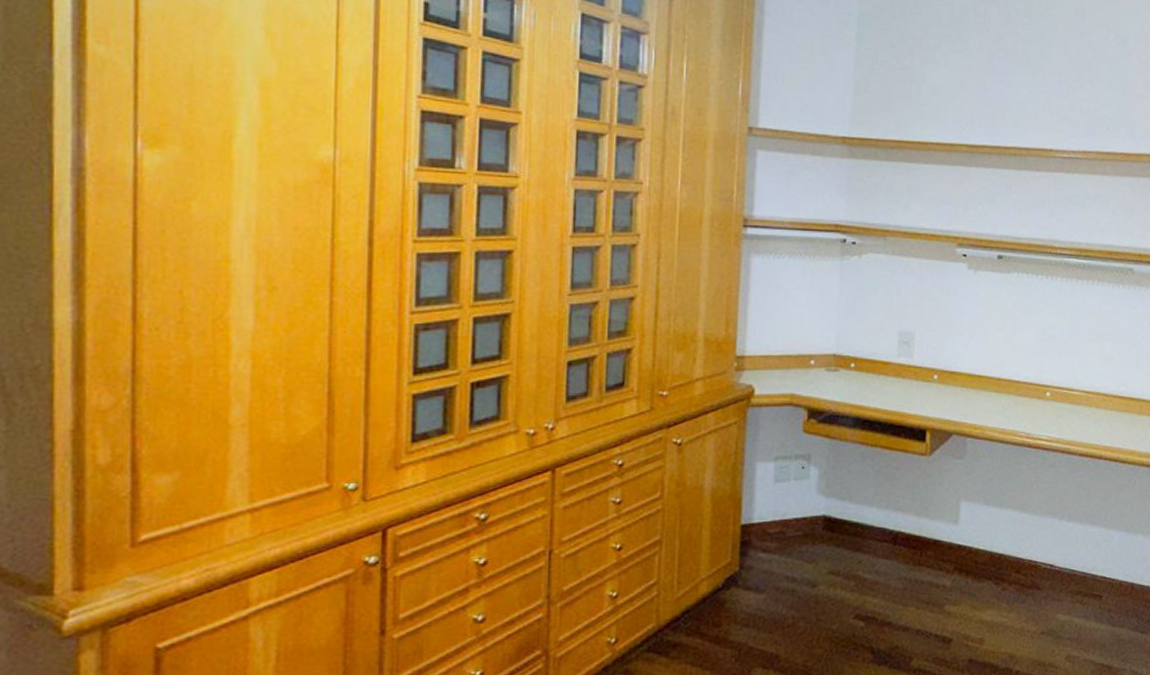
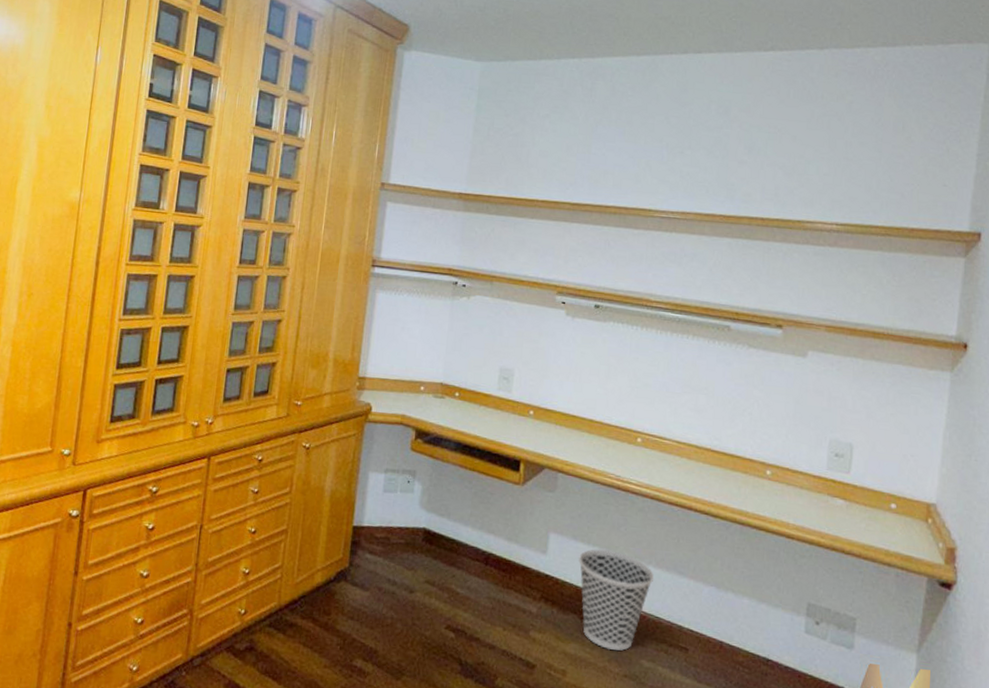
wastebasket: none [992,510,1067,610] -> present [579,549,654,651]

